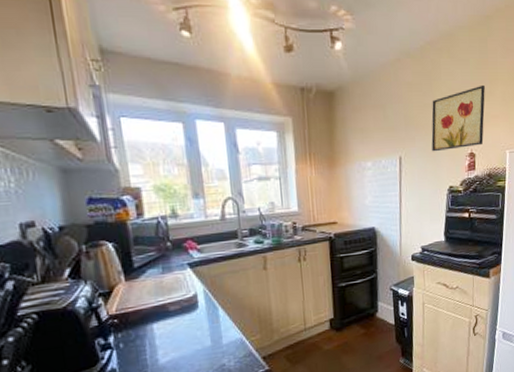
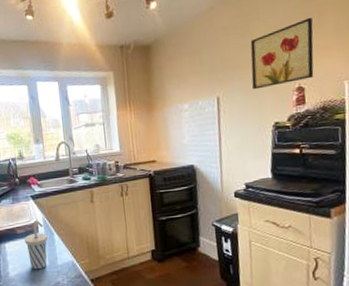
cup: none [179,293,211,353] -> present [24,220,48,270]

